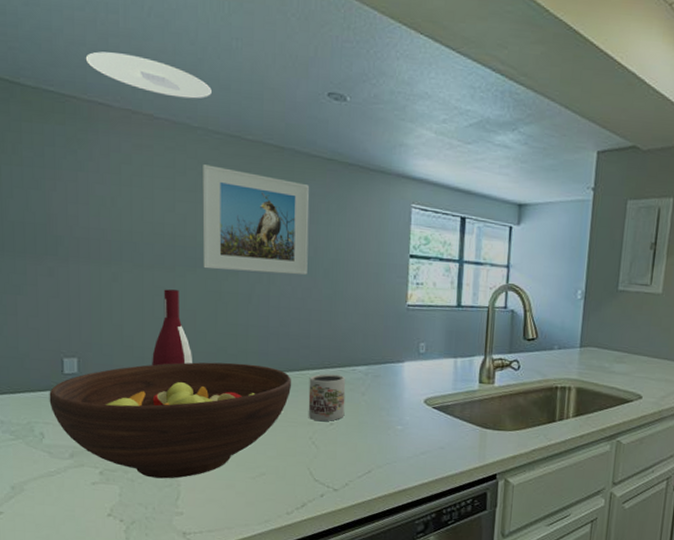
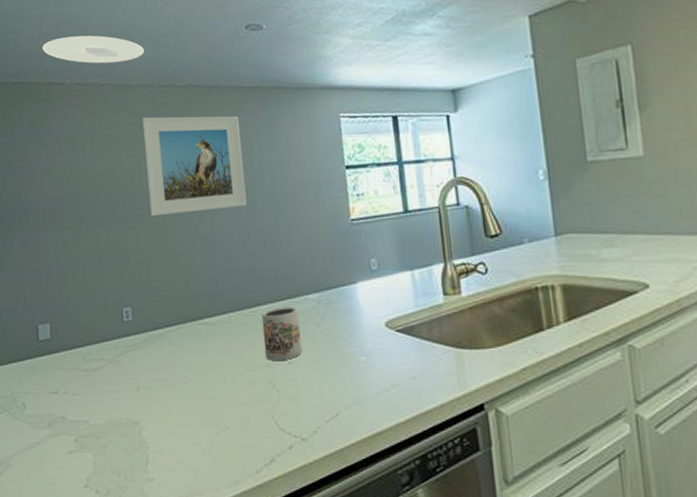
fruit bowl: present [49,362,292,479] -> none [28,307,245,442]
wine bottle: present [152,289,193,366] -> none [113,242,150,323]

